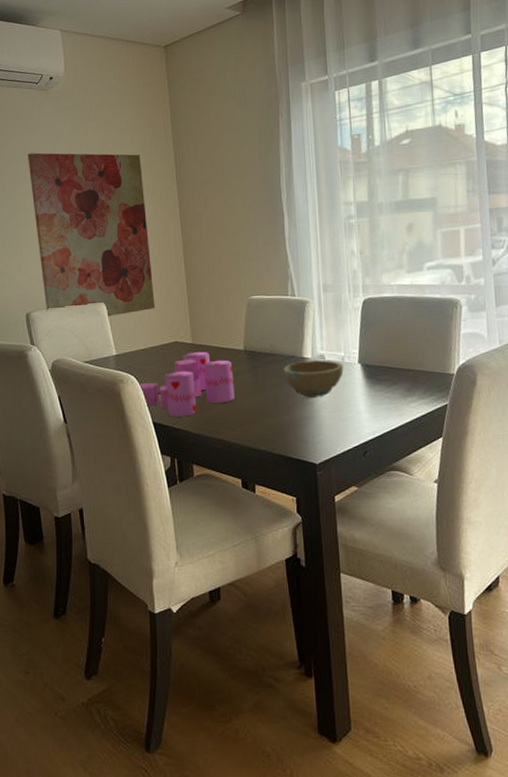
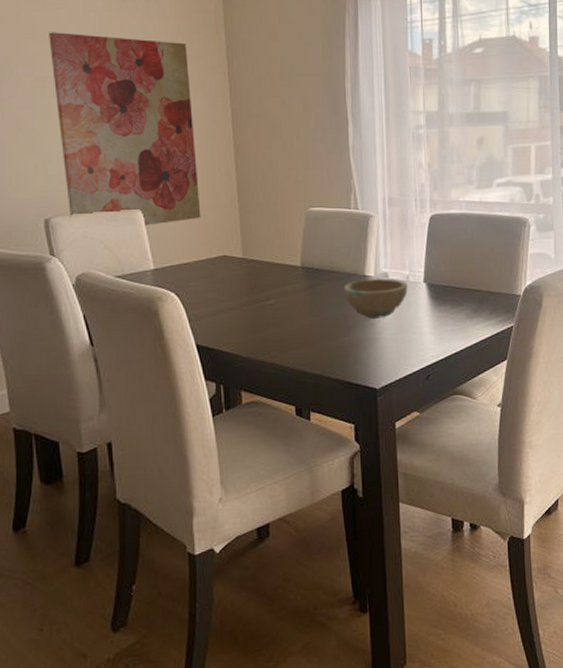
candle: present [138,351,235,417] -> none [179,267,290,339]

